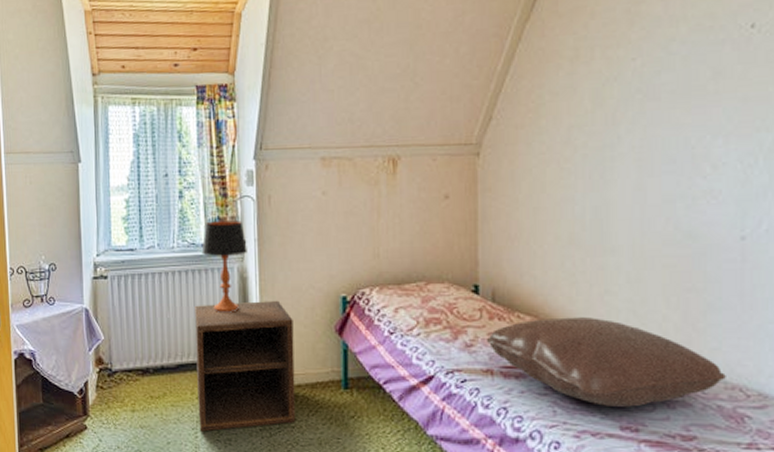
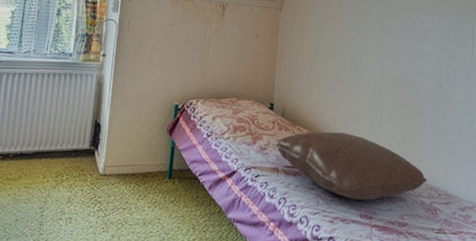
nightstand: present [195,300,296,432] -> none [46,103,135,211]
table lamp: present [201,221,247,313] -> none [69,36,107,111]

